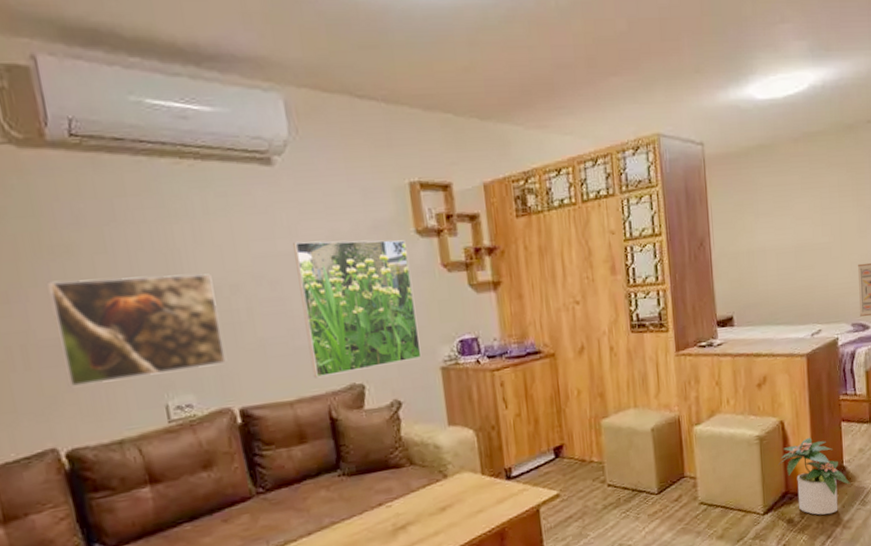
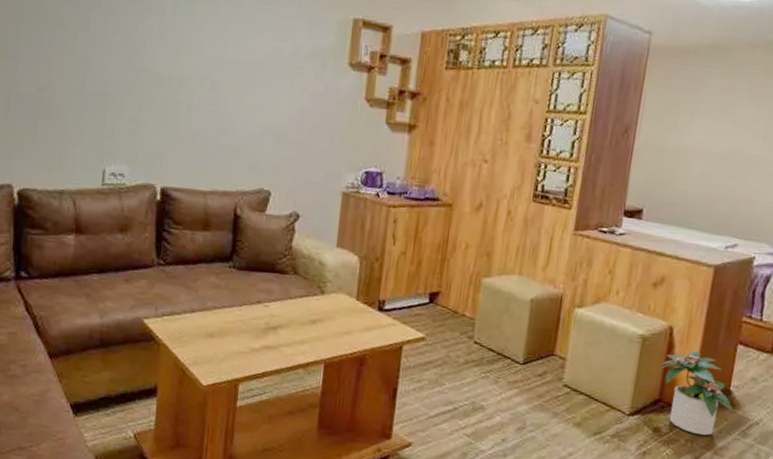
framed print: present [47,273,226,388] -> none [33,46,166,146]
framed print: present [293,239,422,378] -> none [229,52,339,180]

